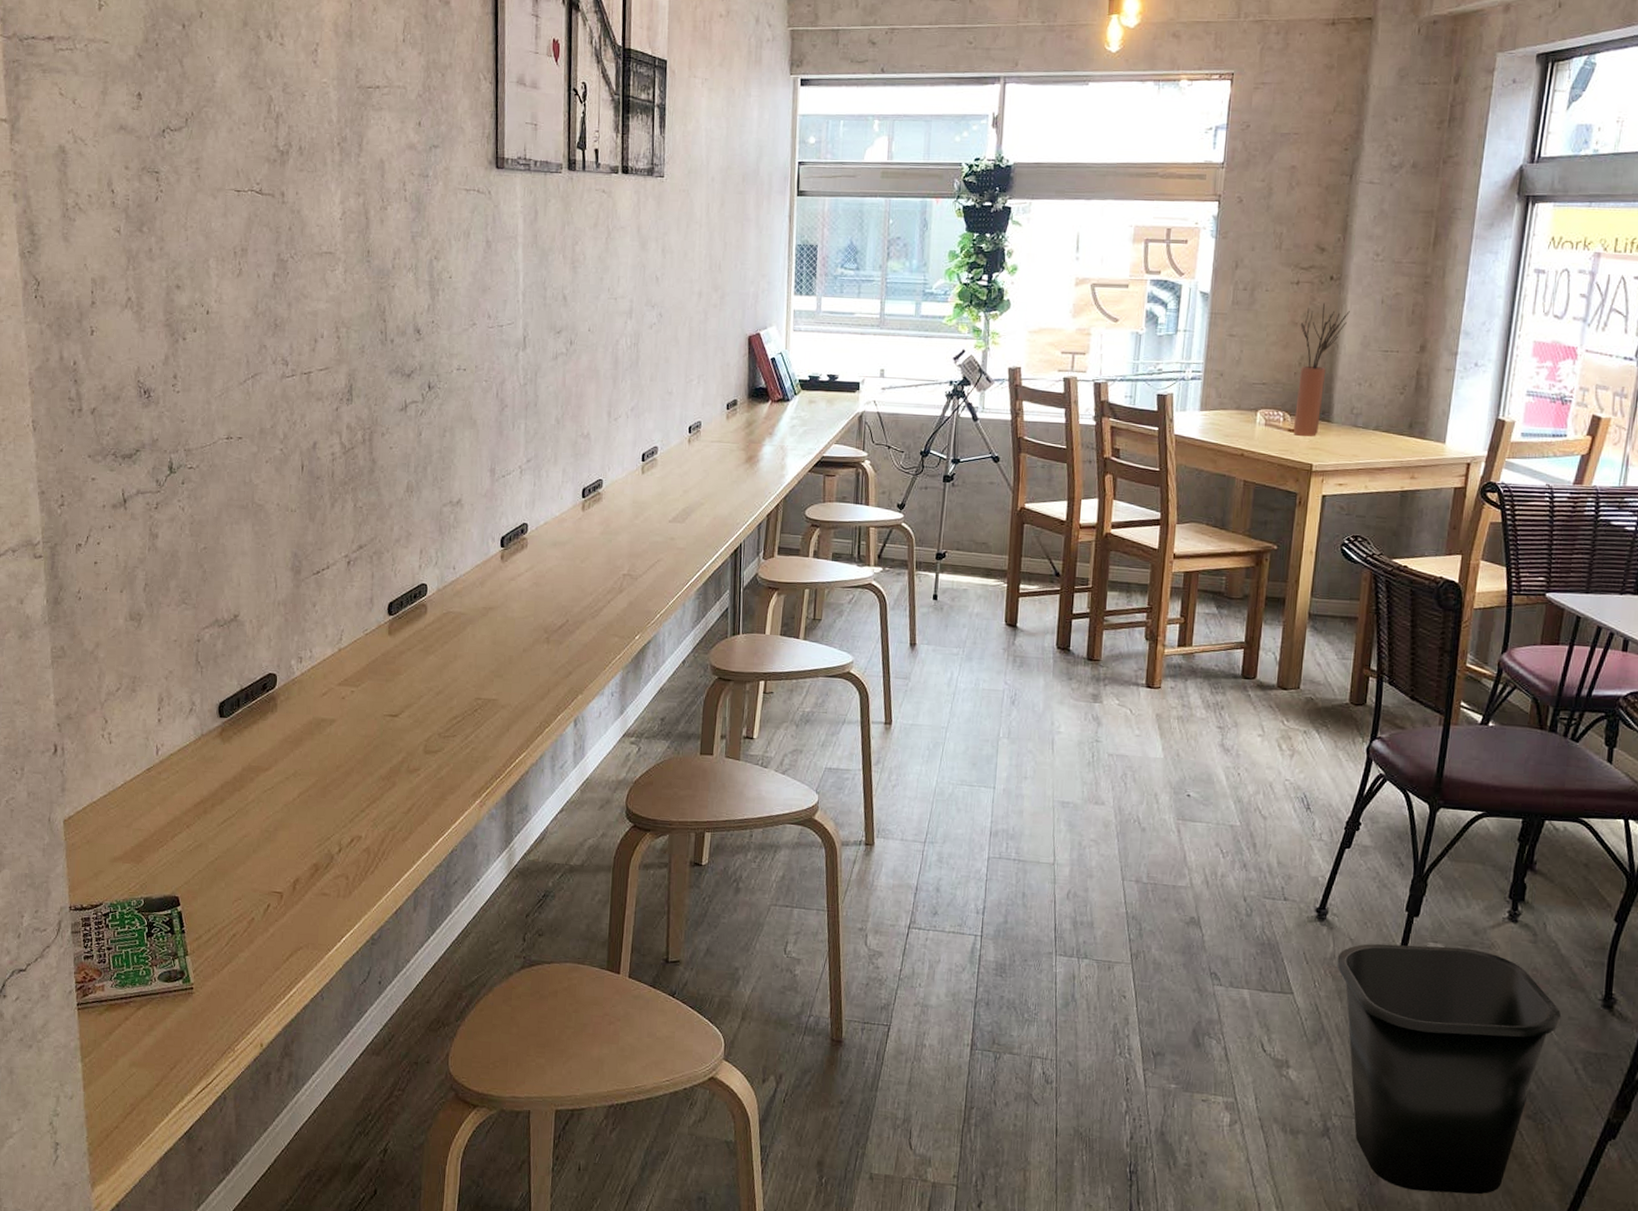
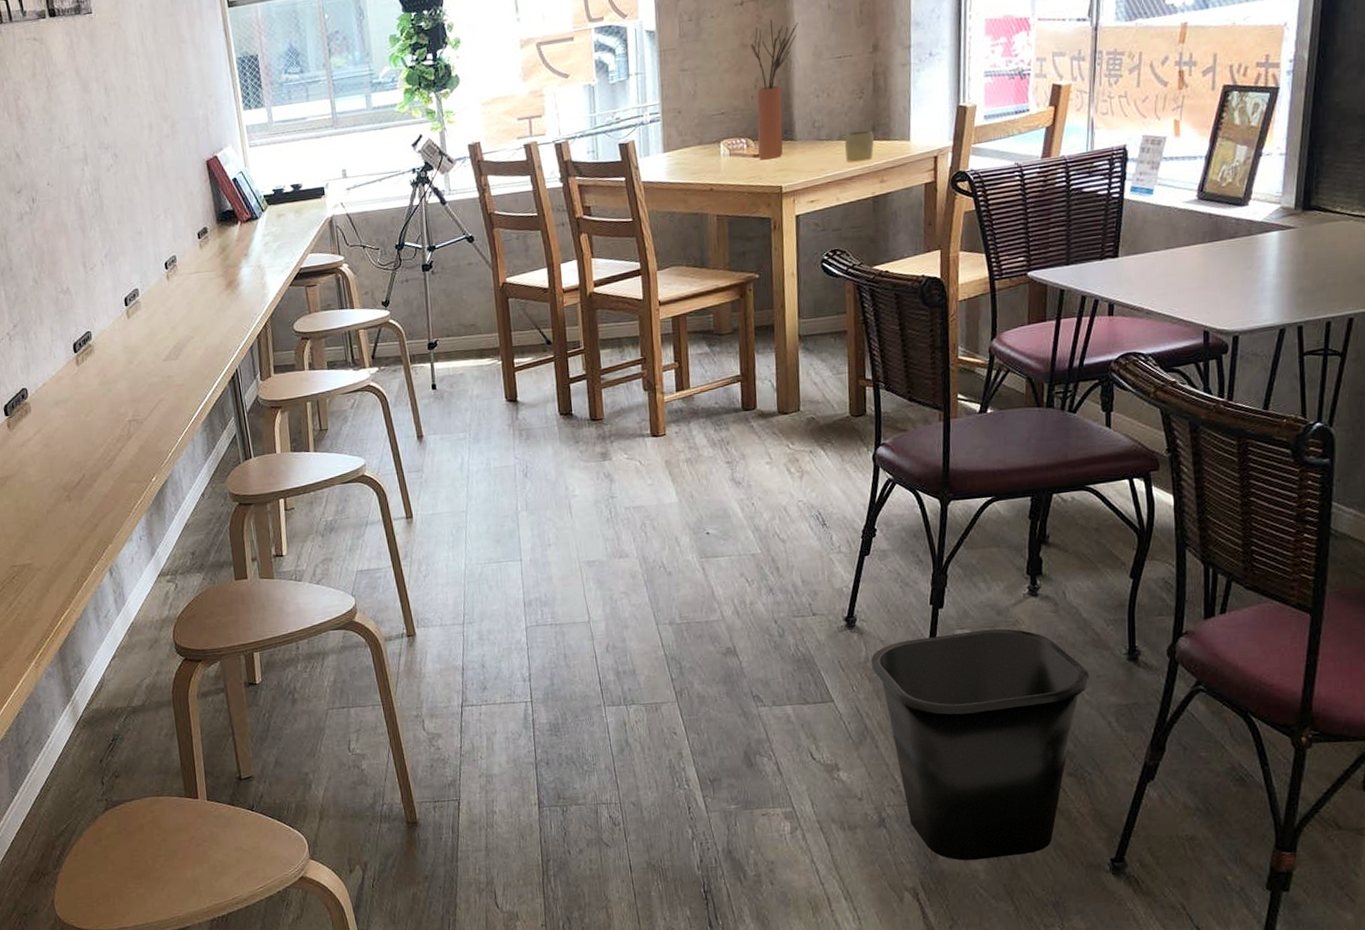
mug: none [1379,425,1410,456] -> present [844,130,874,163]

